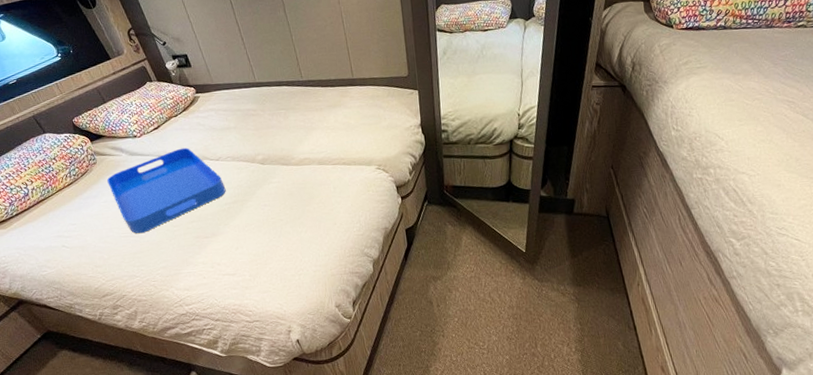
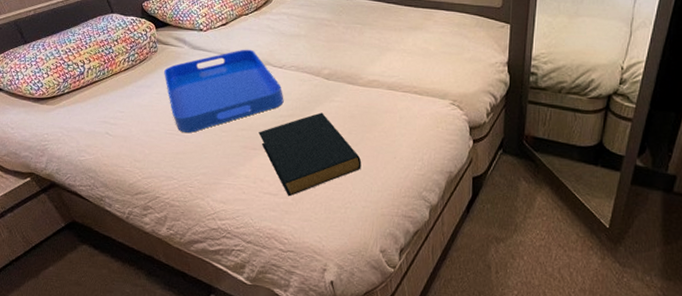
hardback book: none [208,195,307,274] -> present [259,112,362,197]

